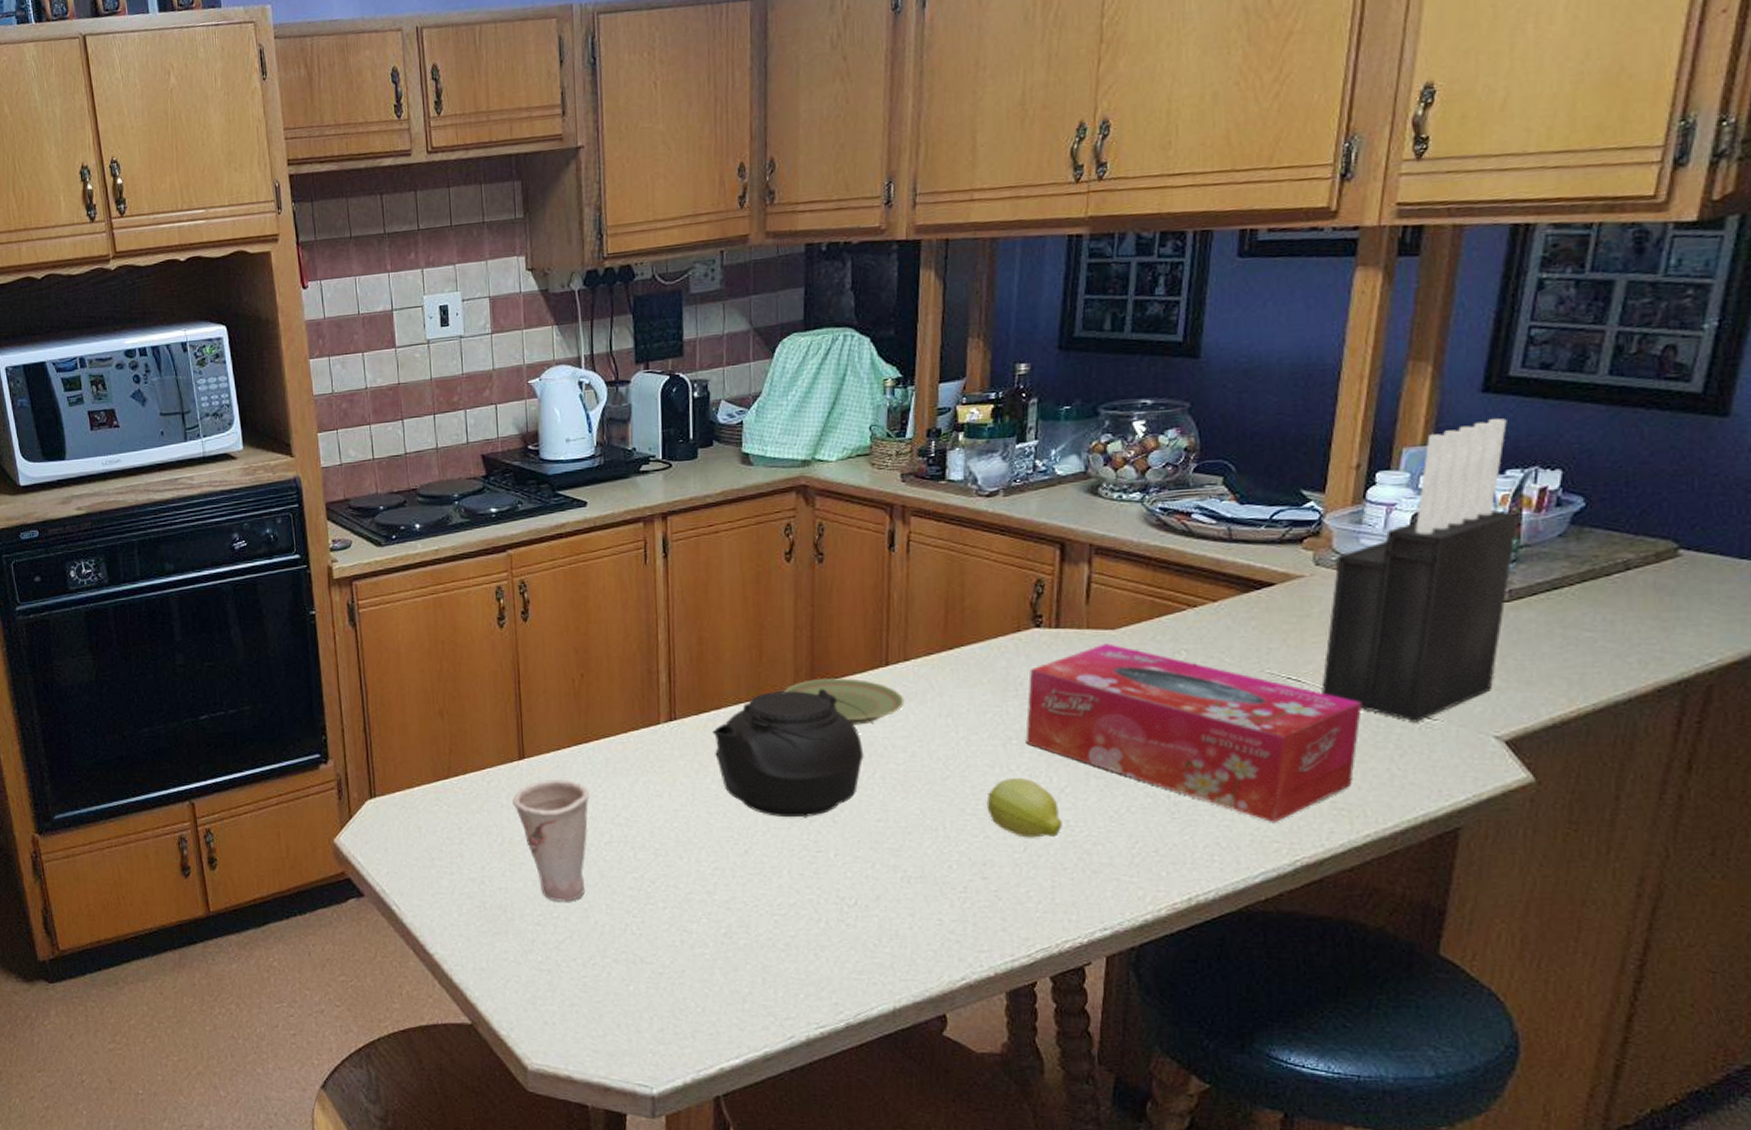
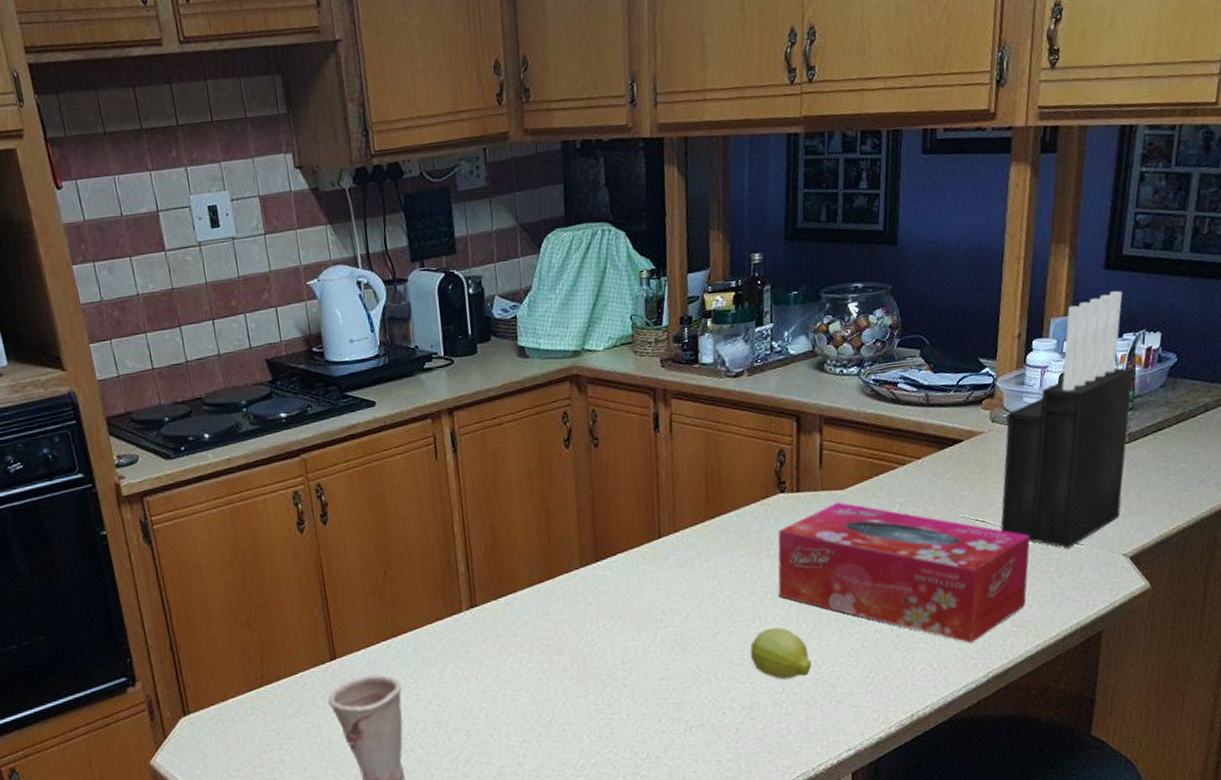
teapot: present [712,689,873,818] -> none [511,564,652,687]
plate: present [785,678,905,725] -> none [573,552,677,595]

